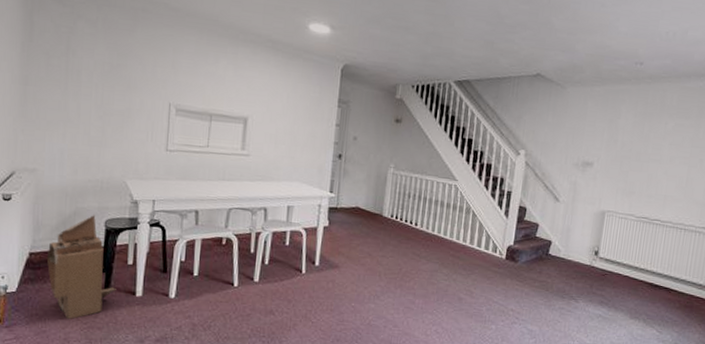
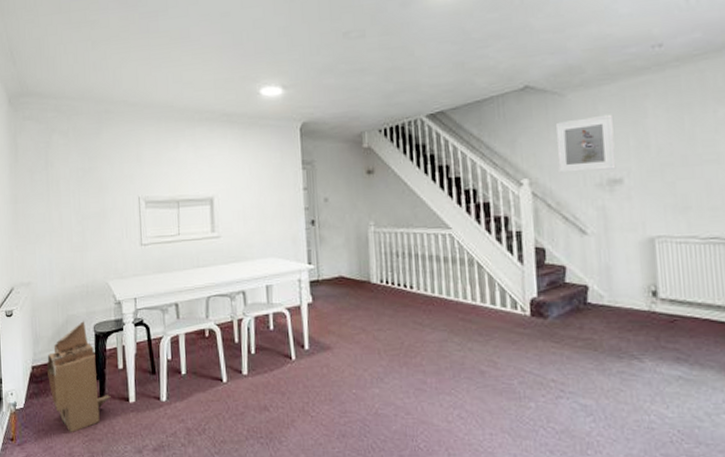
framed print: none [549,109,596,154] -> present [555,114,616,173]

